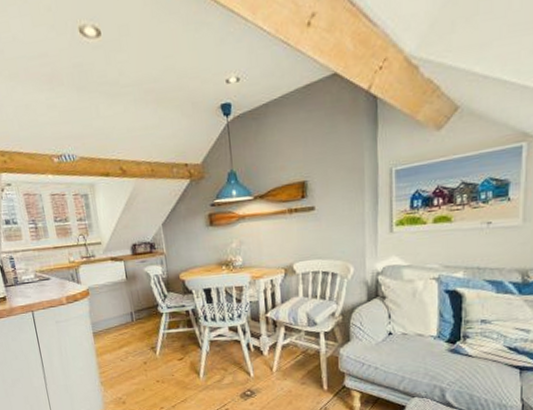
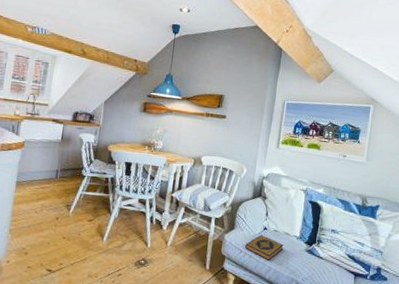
hardback book: none [368,341,418,370] -> present [245,235,284,261]

